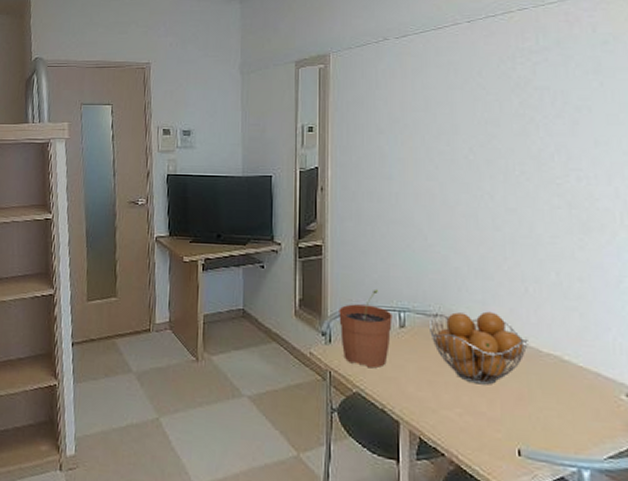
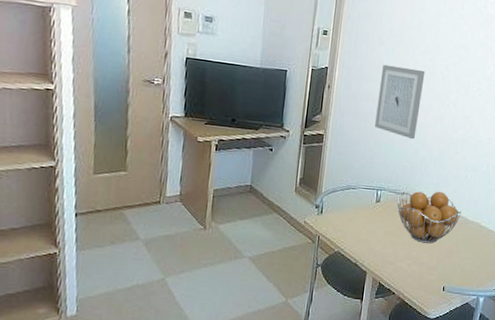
plant pot: present [339,289,392,369] -> none [330,172,372,233]
wall art: none [384,156,443,244] -> present [375,64,425,140]

